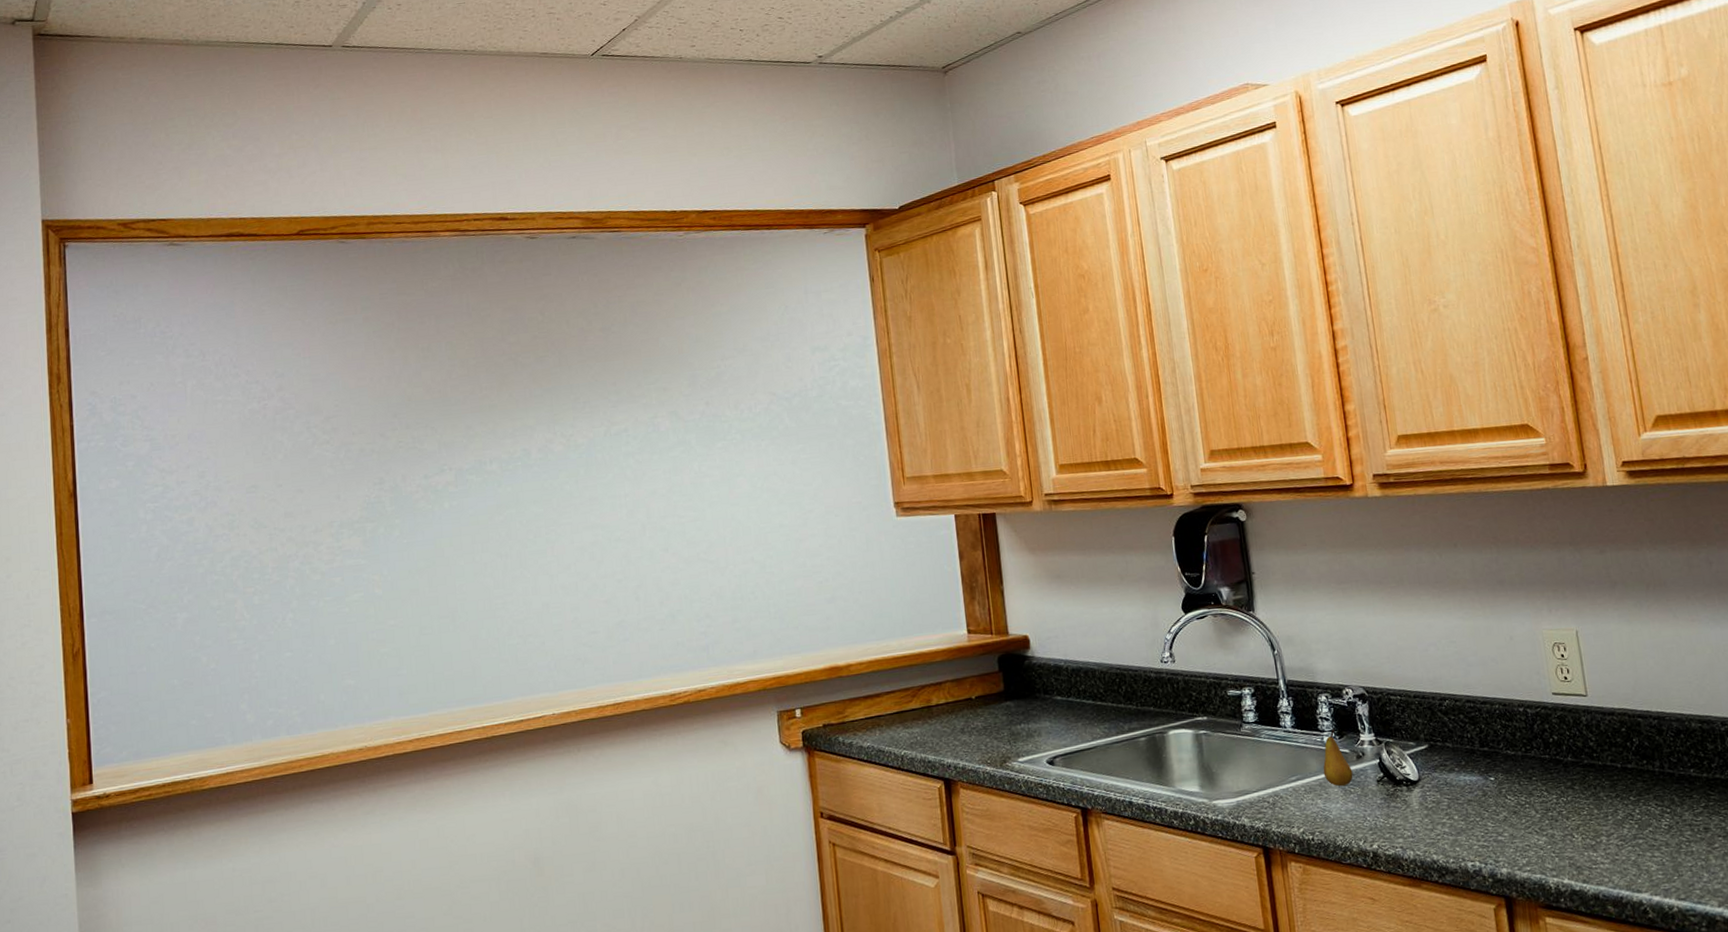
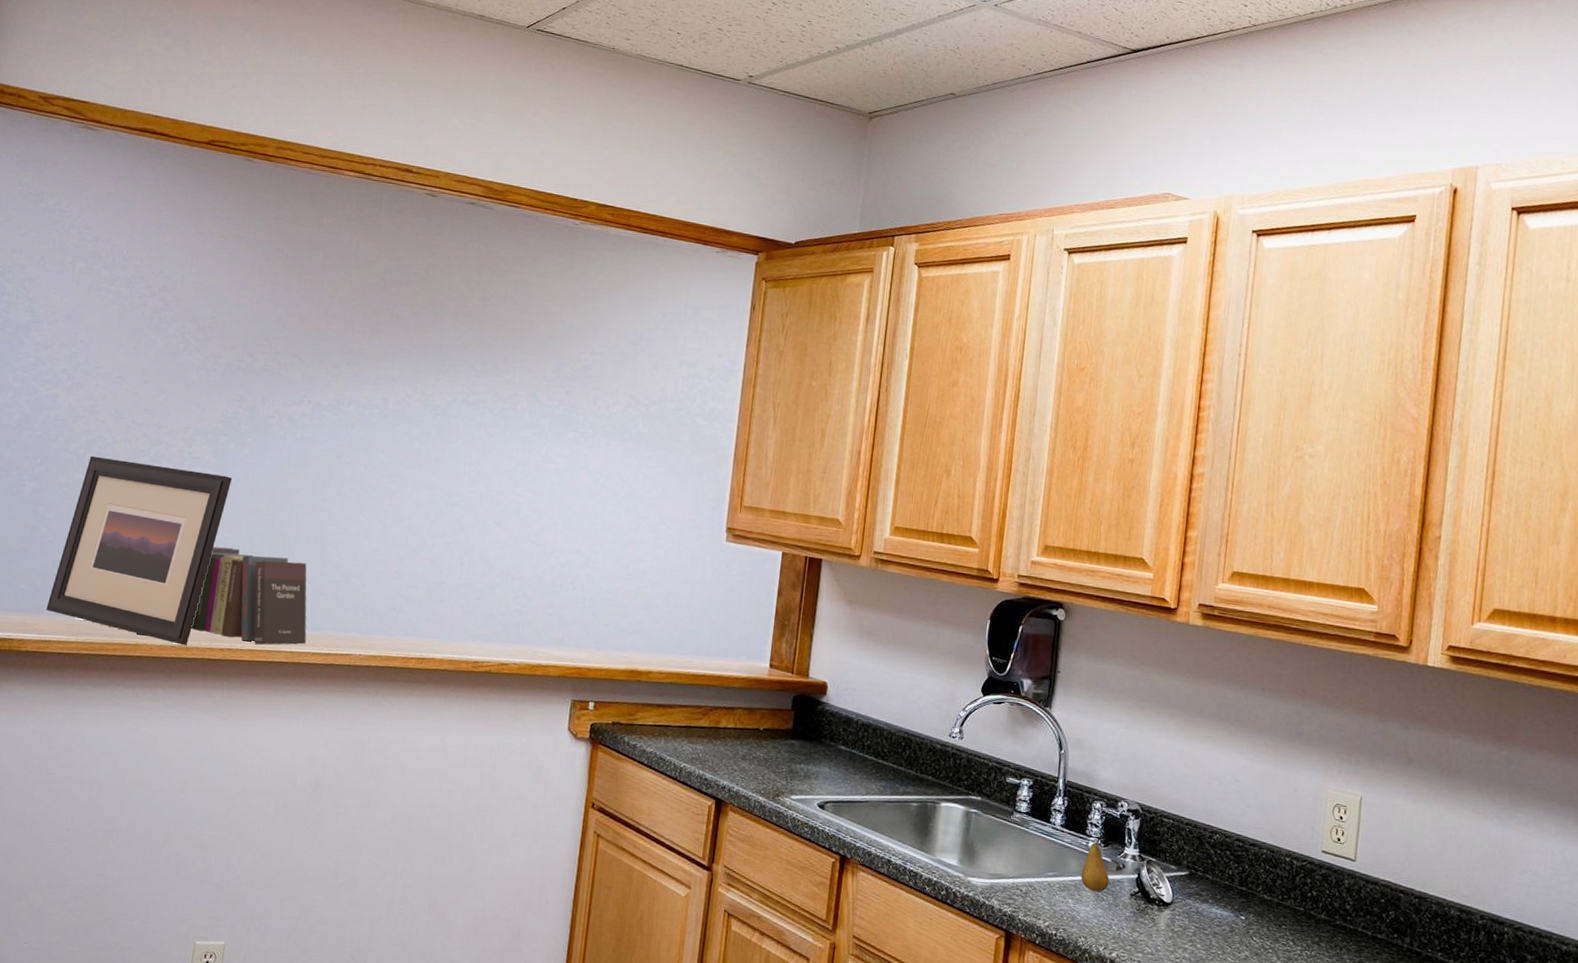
picture frame: none [222,562,388,746] -> present [46,455,232,645]
books: none [375,632,497,728] -> present [191,546,307,646]

